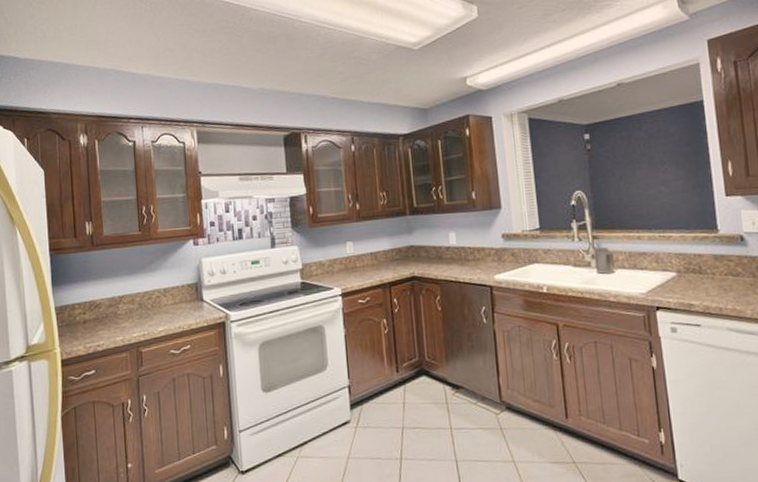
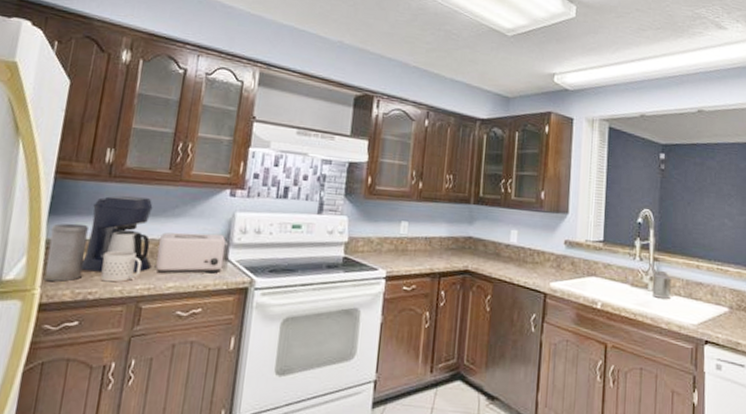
canister: none [56,289,89,341] -> present [43,223,88,283]
coffee maker: none [85,258,142,328] -> present [81,195,153,274]
mug: none [102,305,135,335] -> present [100,250,143,283]
toaster: none [143,279,201,321] -> present [154,232,229,274]

